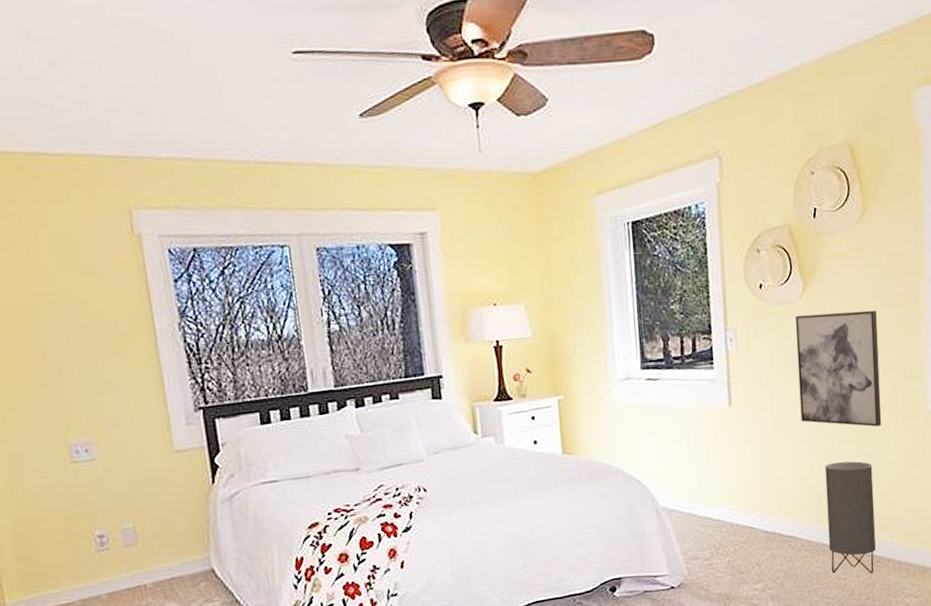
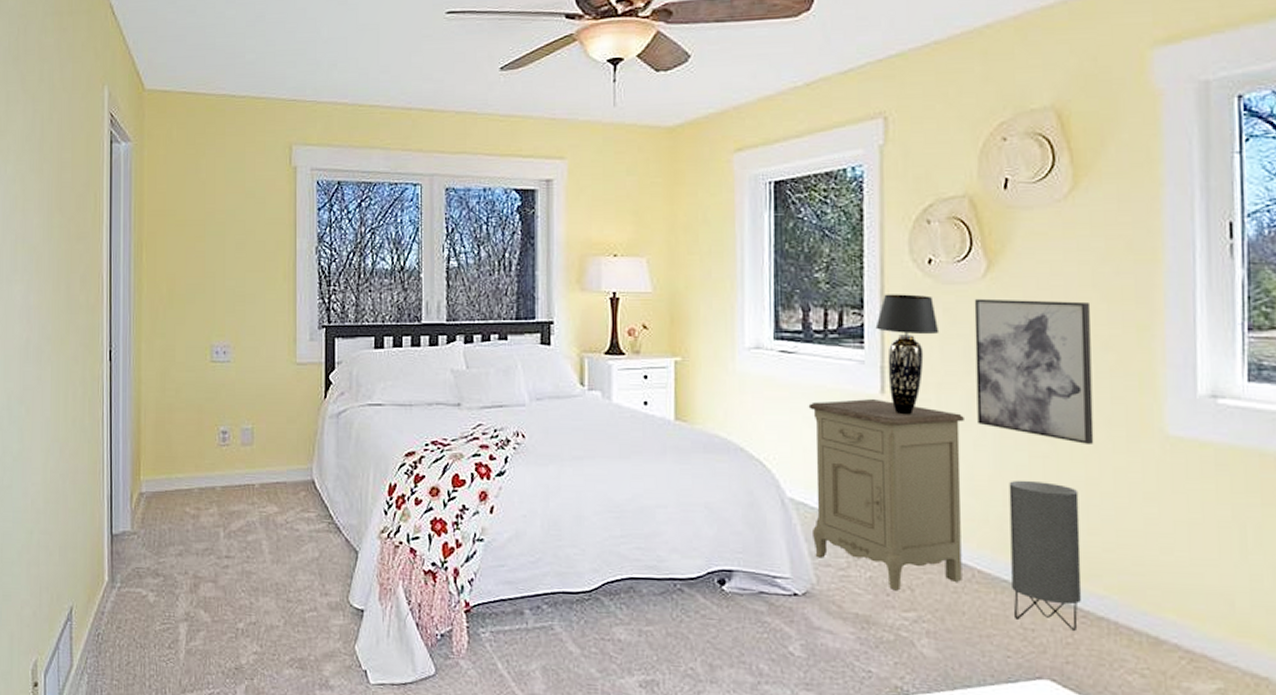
nightstand: none [672,411,795,569] -> present [808,399,964,591]
table lamp: none [721,316,771,423] -> present [875,294,940,415]

